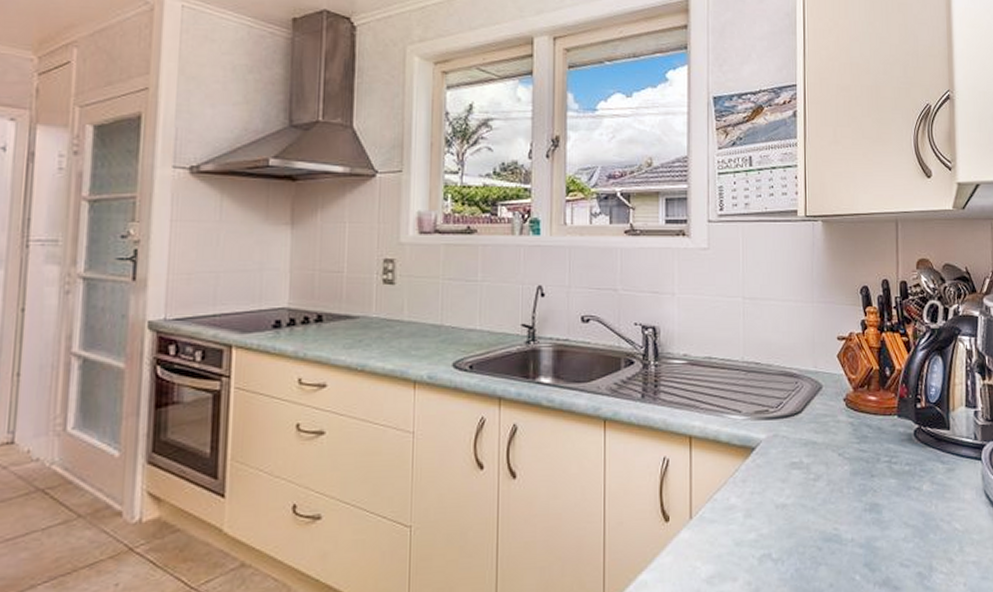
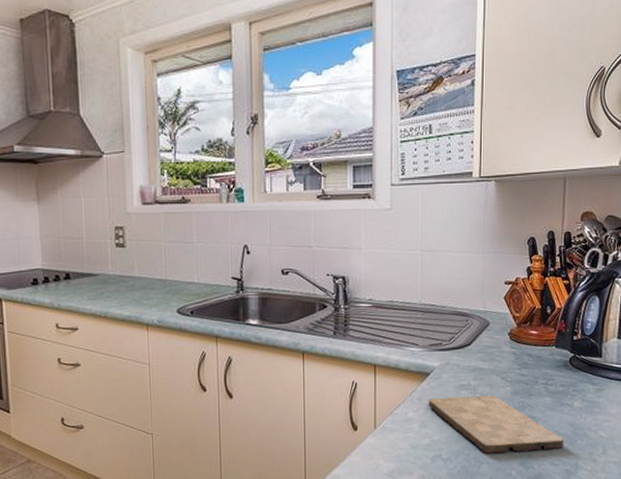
cutting board: none [754,476,914,553] -> present [428,395,563,454]

